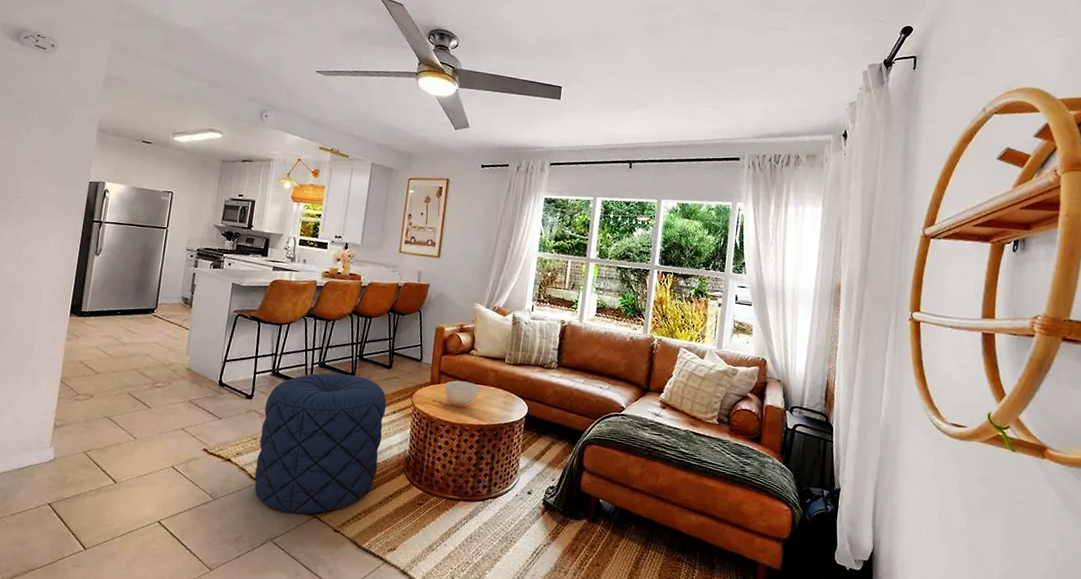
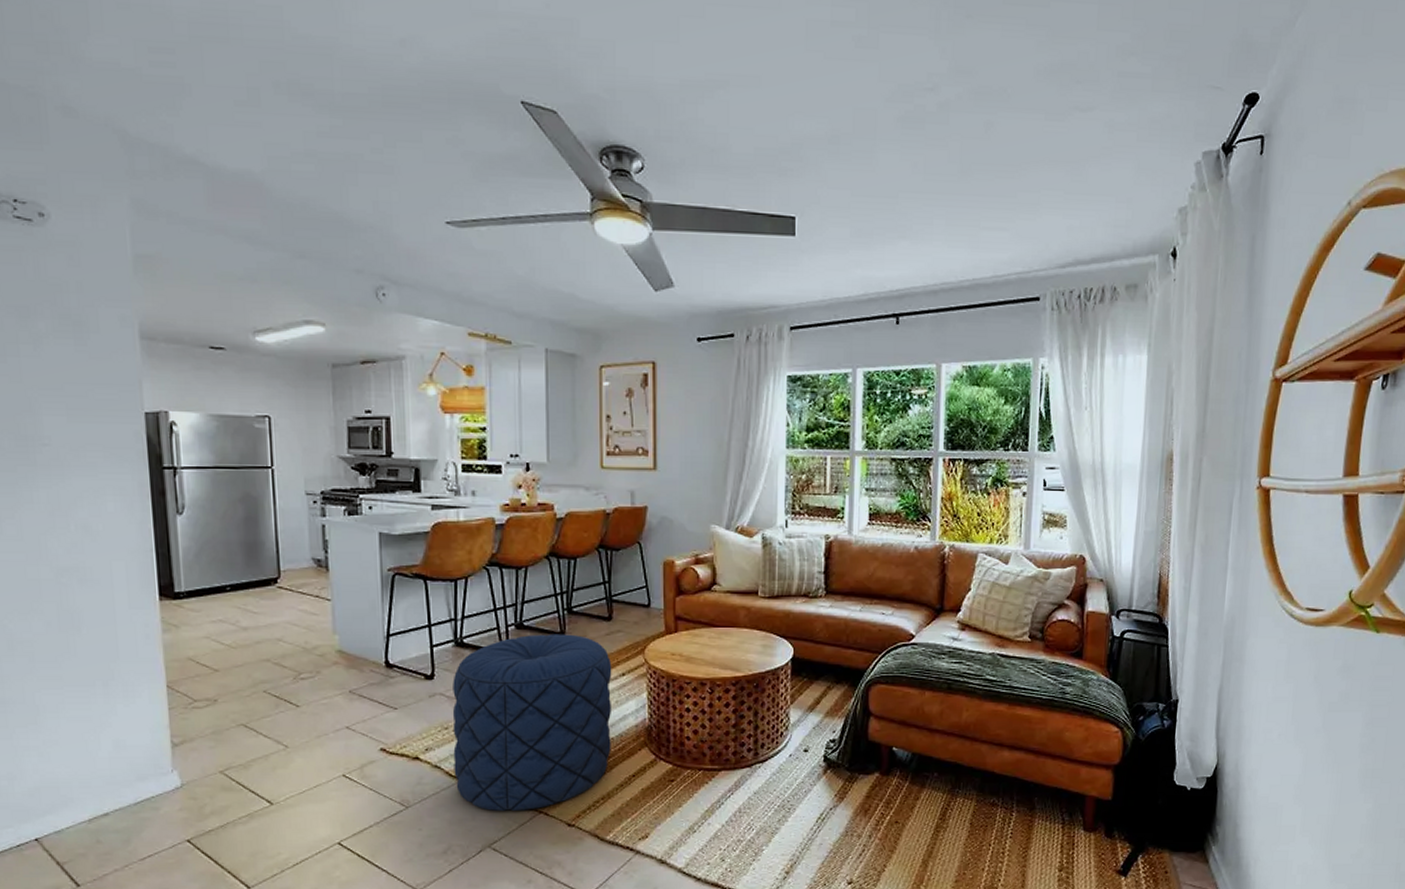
bowl: present [444,380,480,408] -> none [684,625,730,658]

